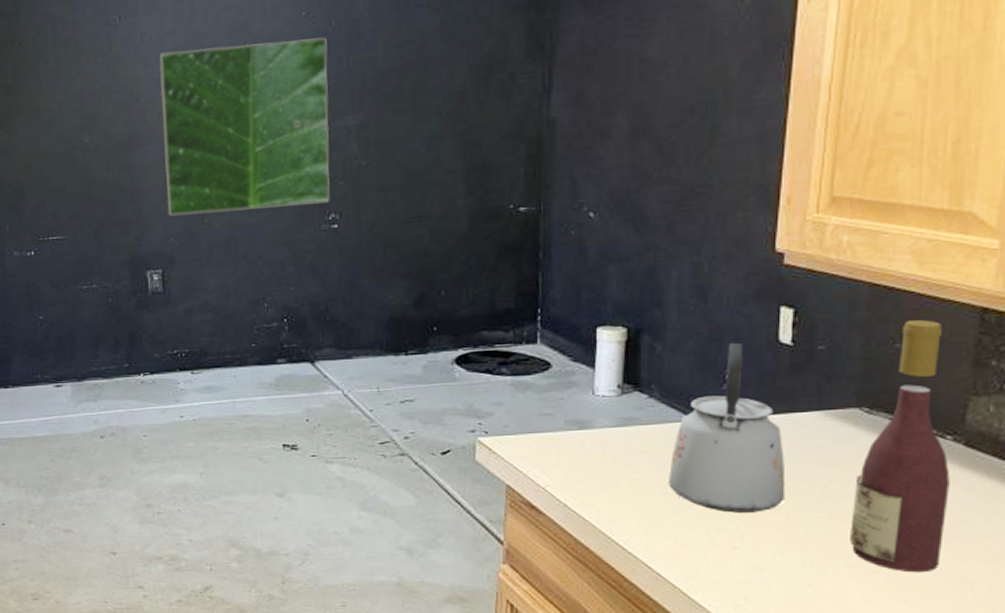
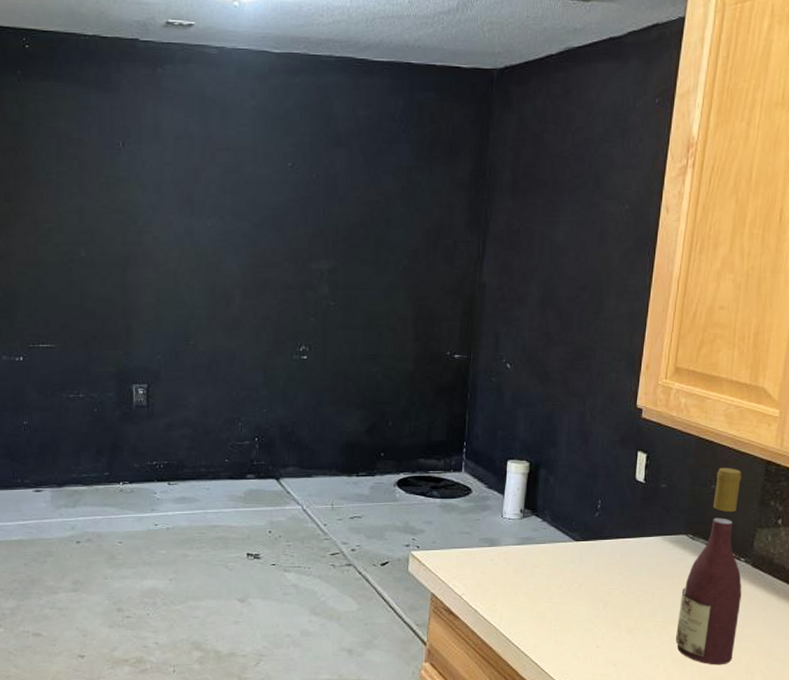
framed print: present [159,37,331,216] -> none [156,181,308,336]
kettle: present [667,342,786,513] -> none [552,478,635,618]

